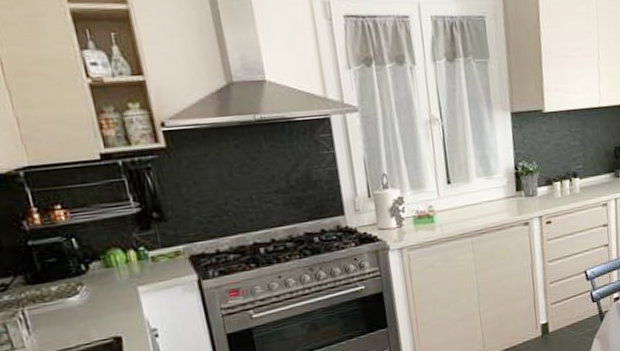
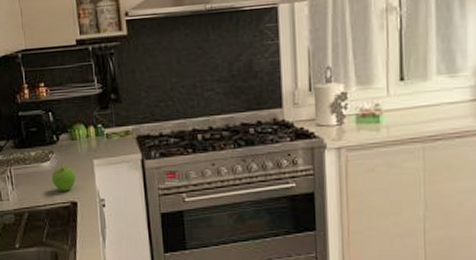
fruit: none [83,297,117,328] -> present [52,165,76,191]

